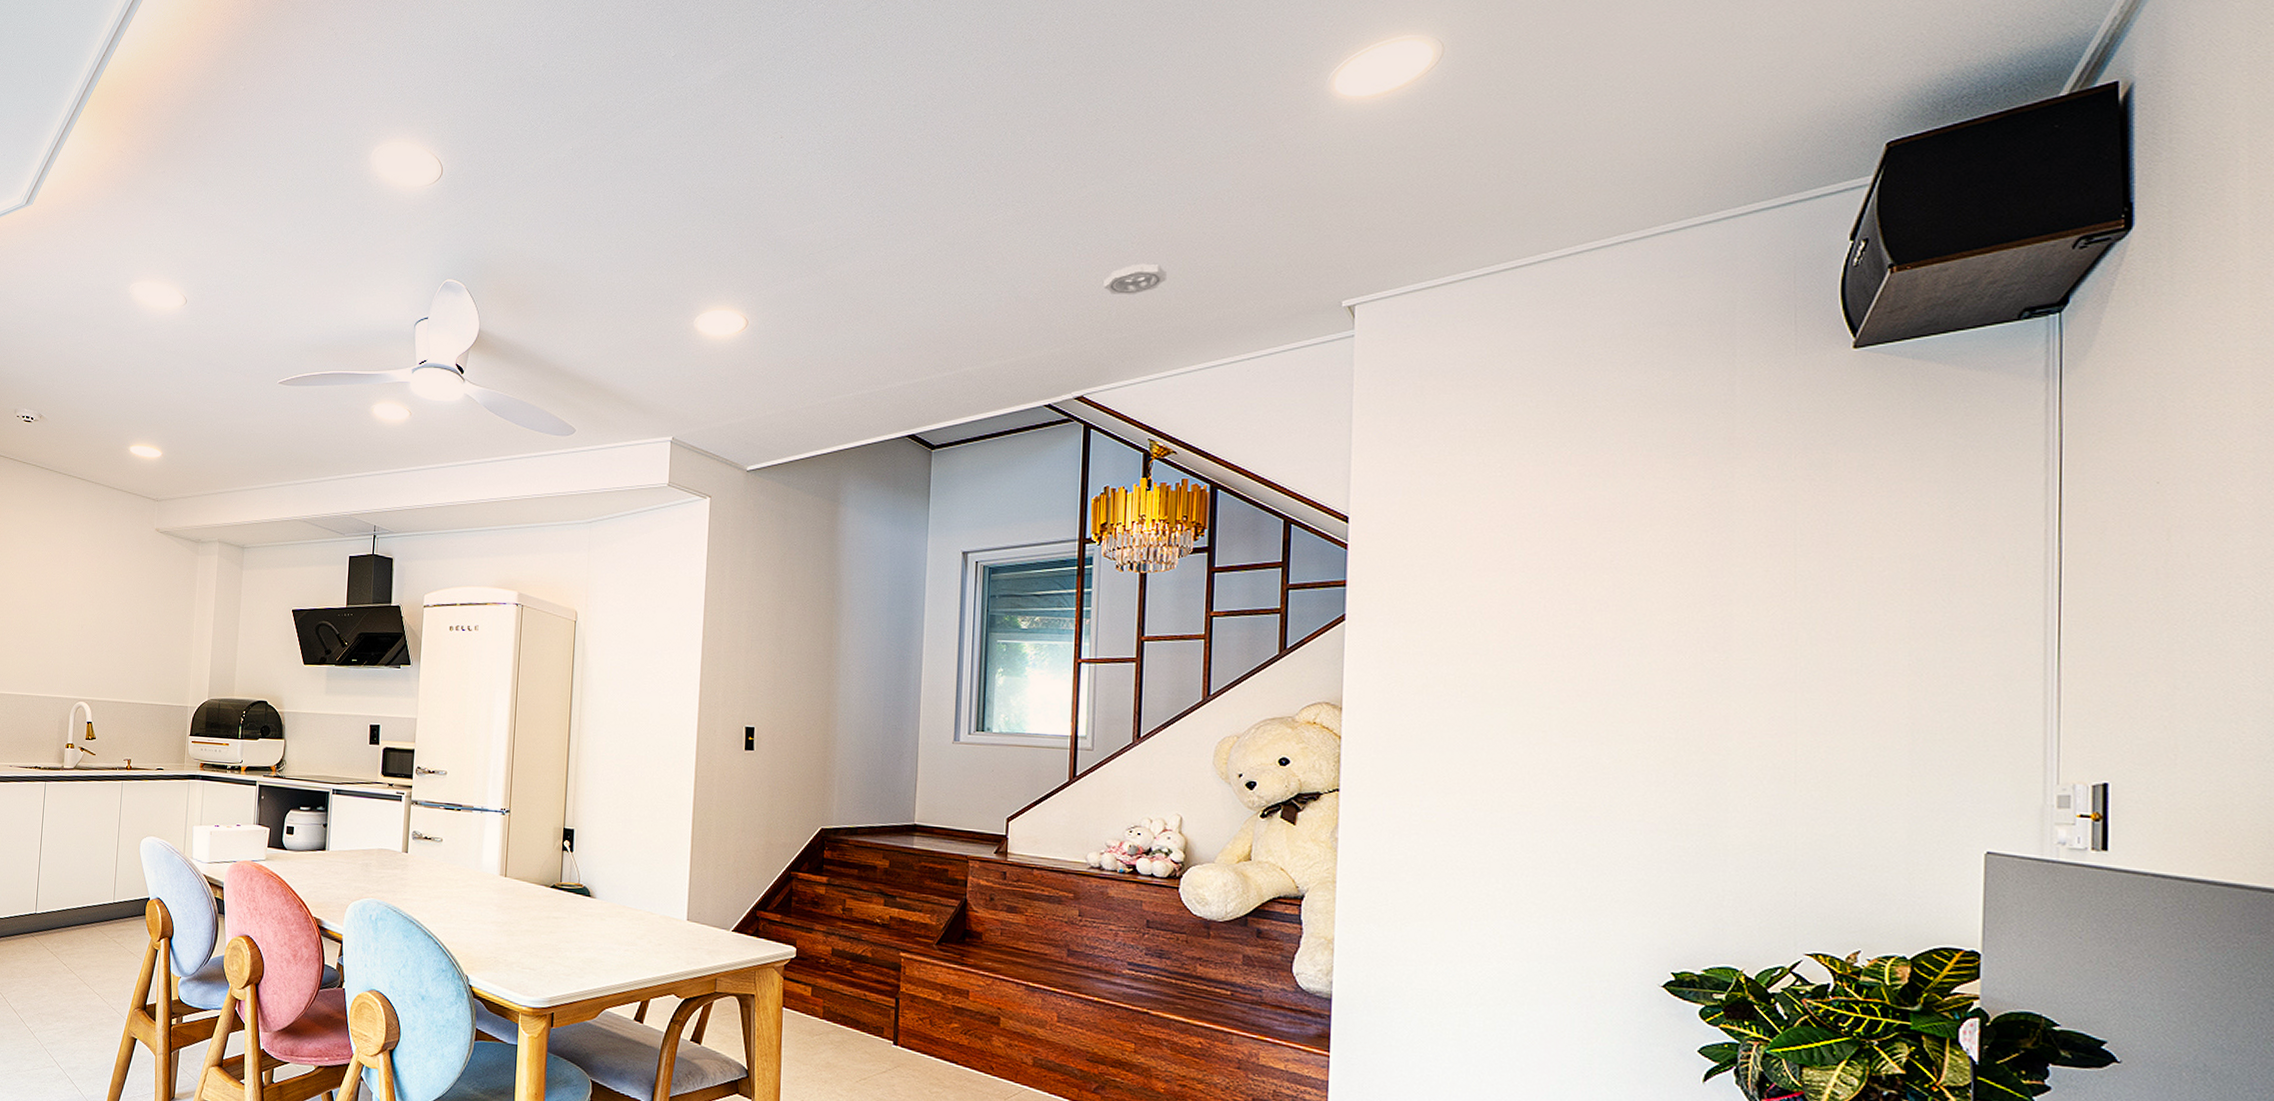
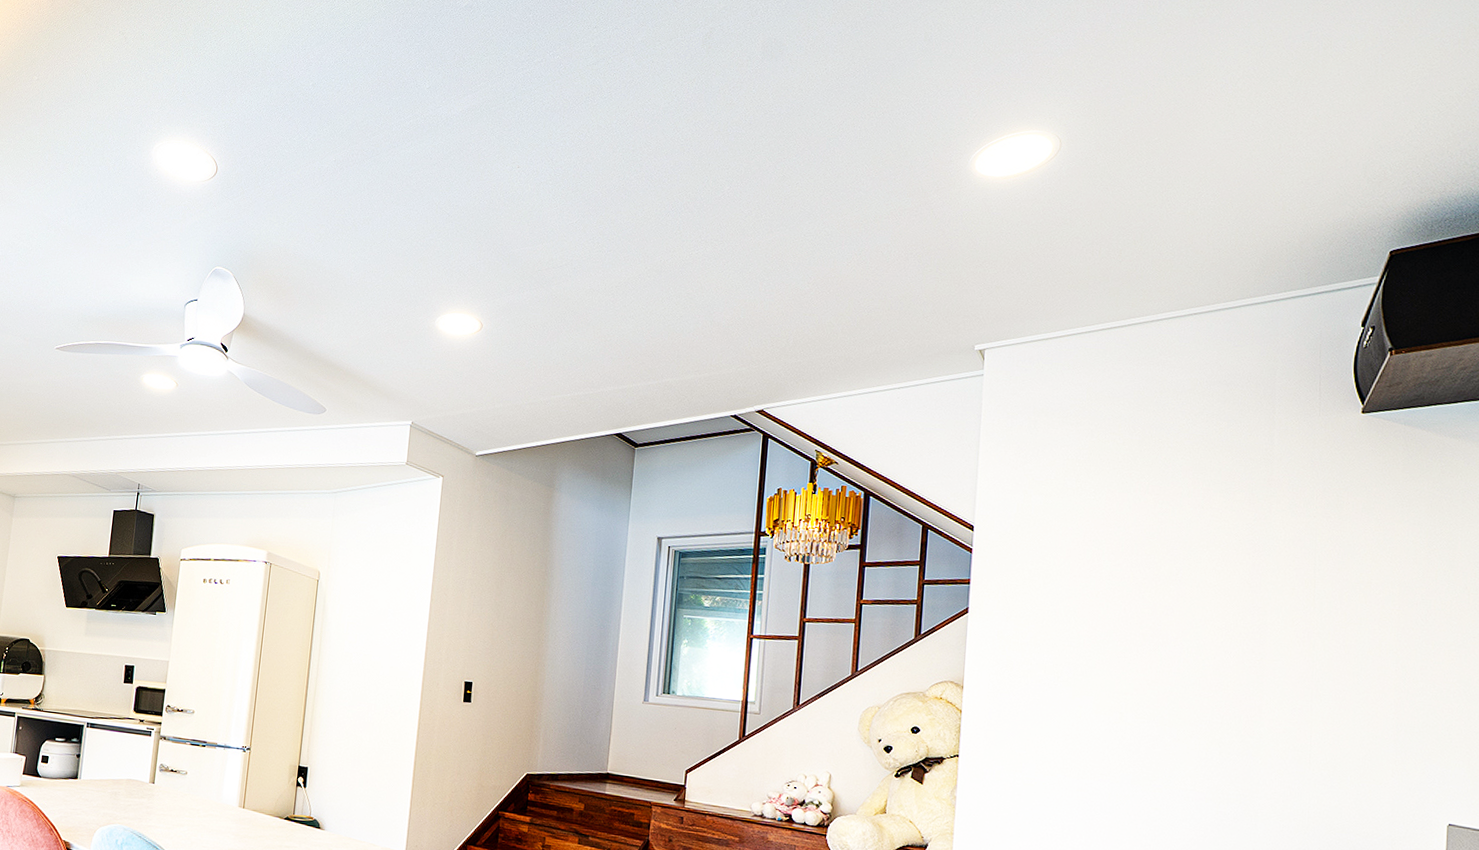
smoke detector: present [1103,263,1166,295] -> none [783,301,835,328]

